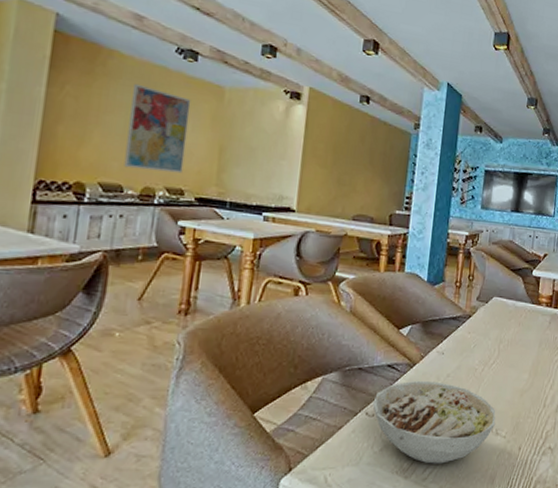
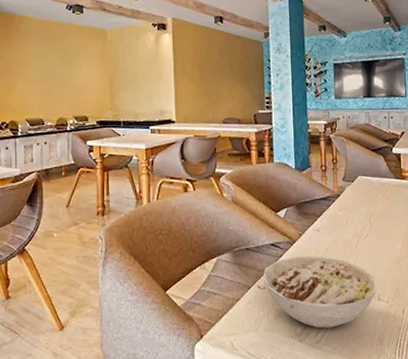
wall art: present [124,83,191,174] -> none [40,39,84,105]

